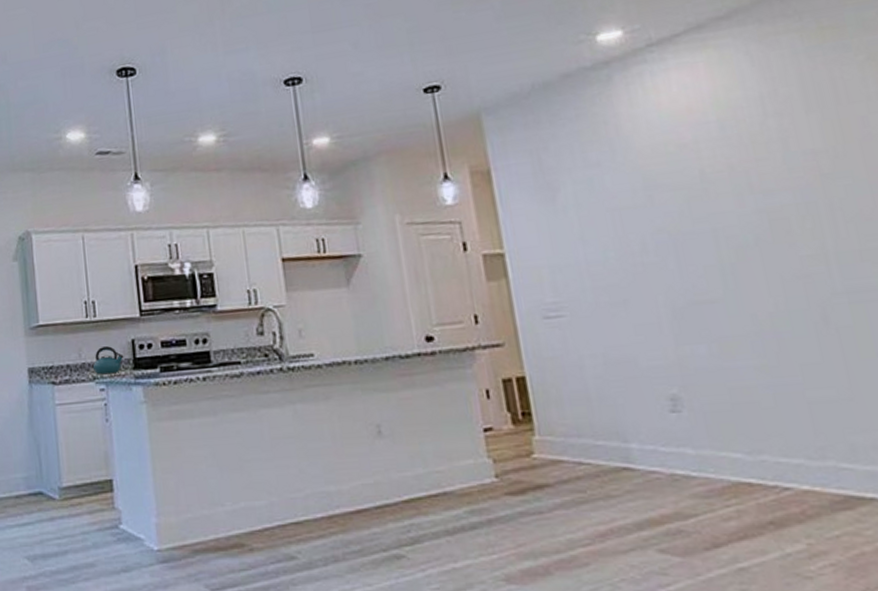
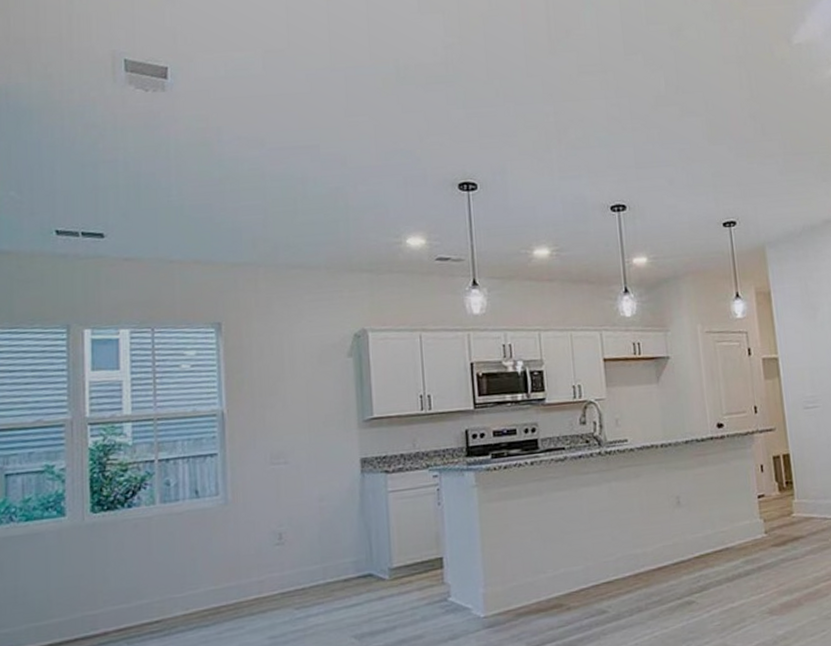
kettle: present [92,346,124,375] -> none [426,436,458,463]

